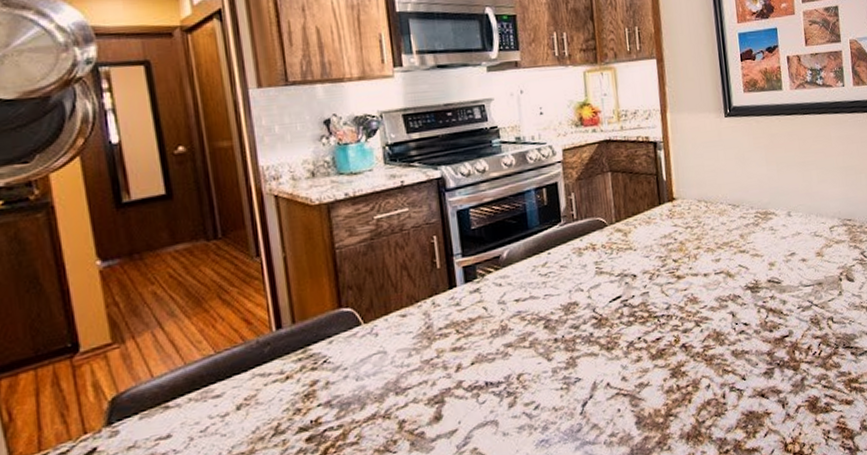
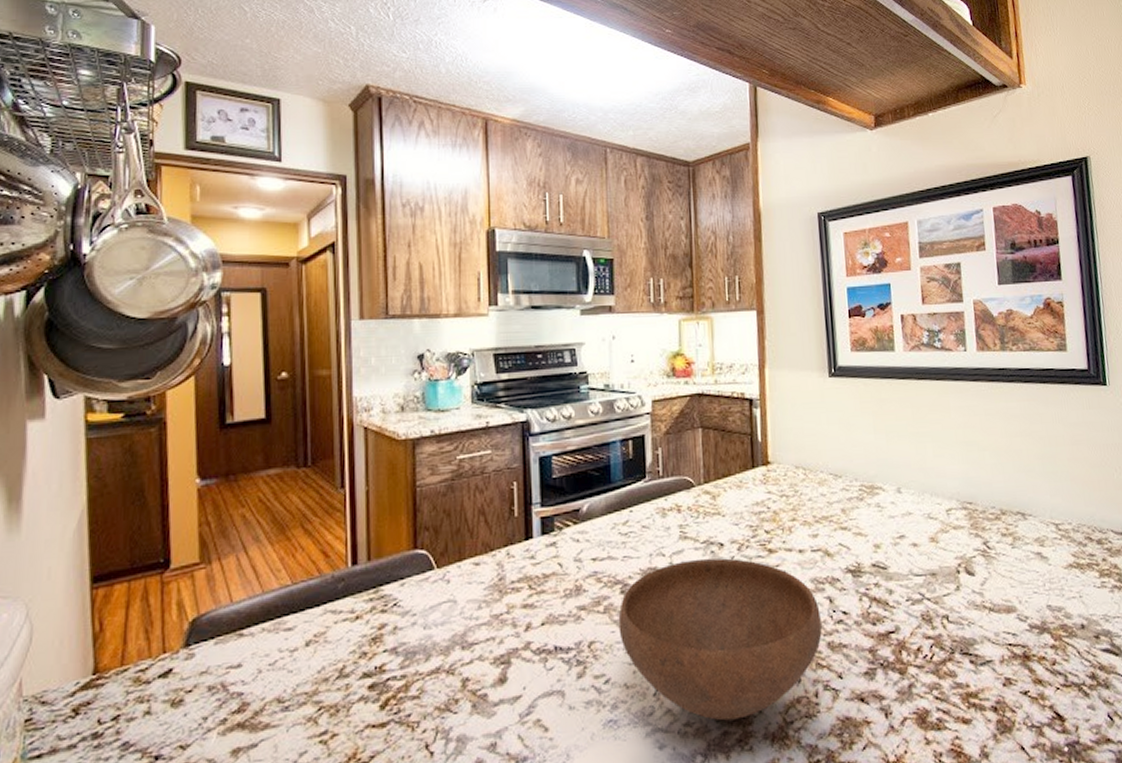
bowl: none [543,287,727,429] -> present [618,558,822,721]

